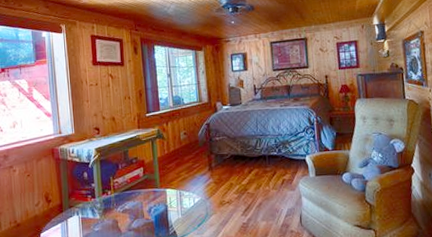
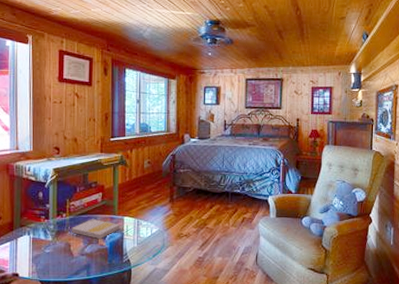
book: none [117,194,163,213] -> present [71,219,120,239]

